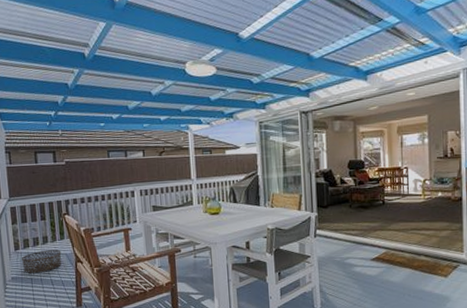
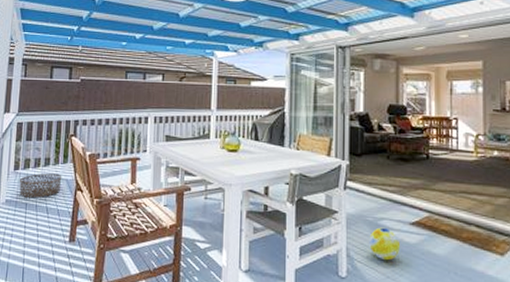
ball: none [338,265,364,292] -> present [369,227,401,261]

